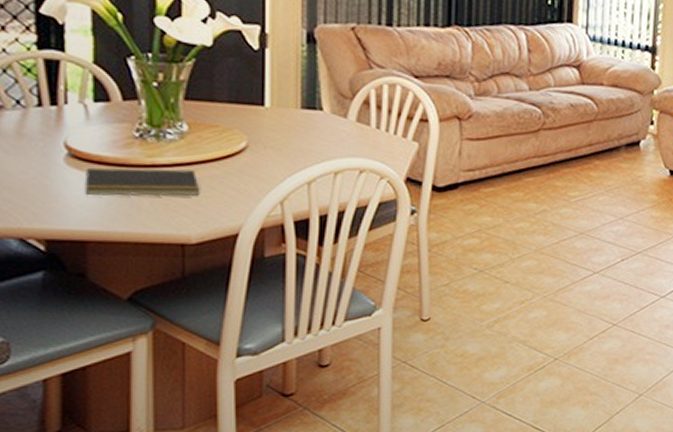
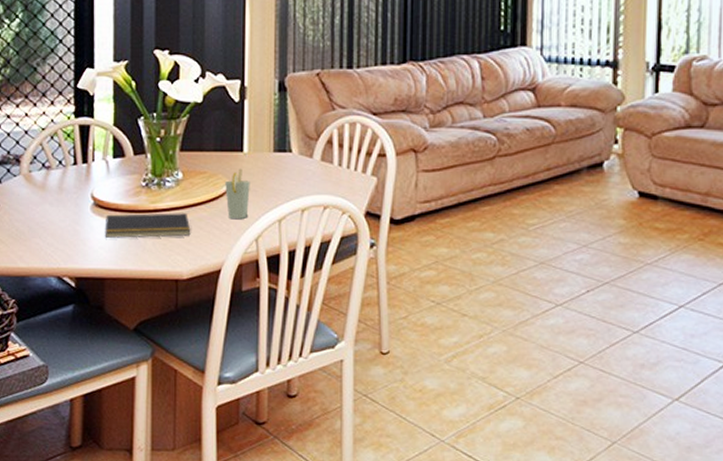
cup: none [243,124,273,179] -> present [225,168,250,219]

